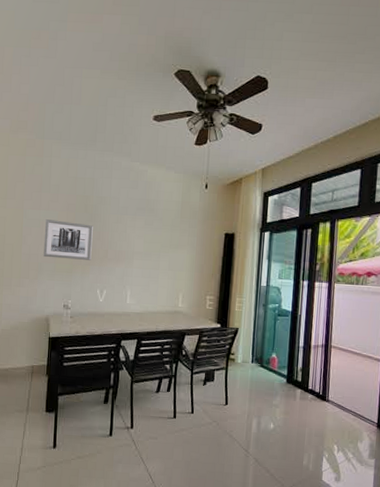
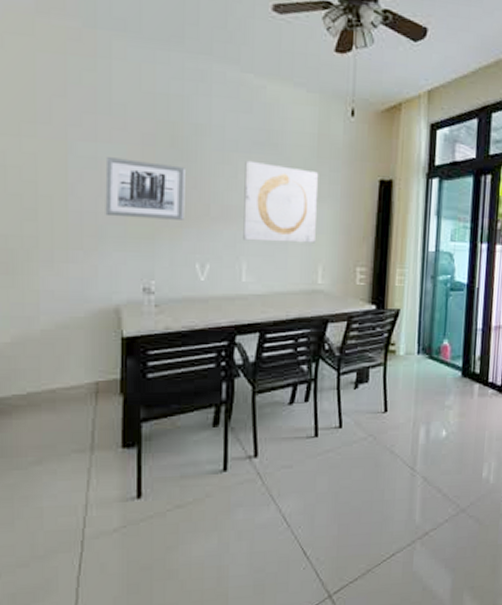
wall art: none [129,220,181,278] -> present [243,160,318,243]

